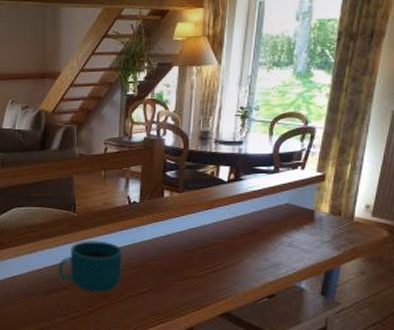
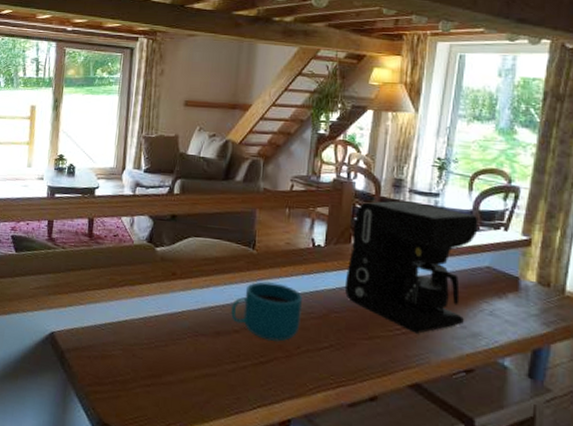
coffee maker: none [160,152,278,270] -> present [344,201,478,334]

